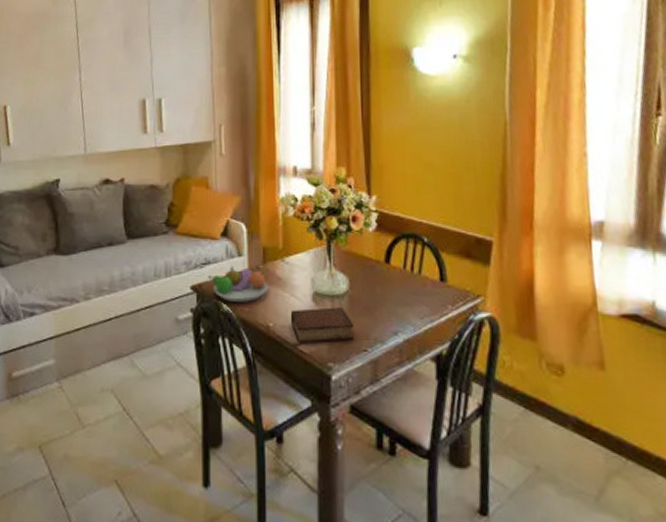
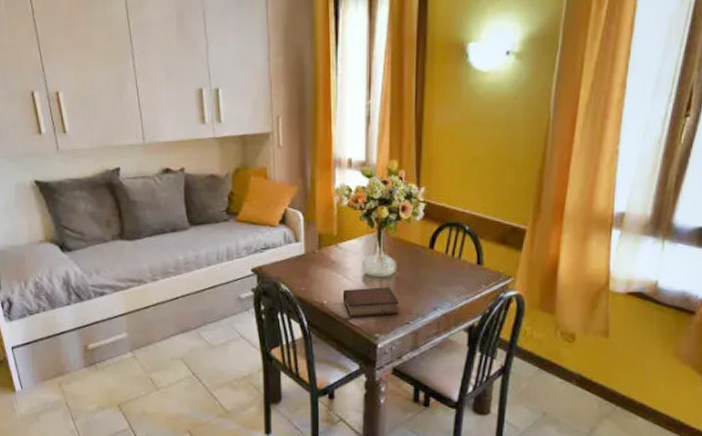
fruit bowl: present [208,265,269,302] -> none [268,250,324,283]

